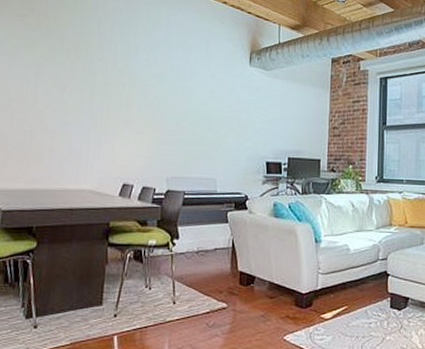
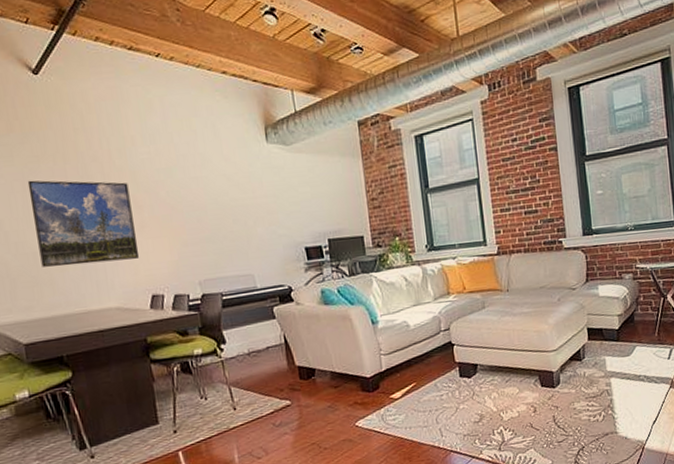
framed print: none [35,69,124,149] -> present [27,180,140,267]

